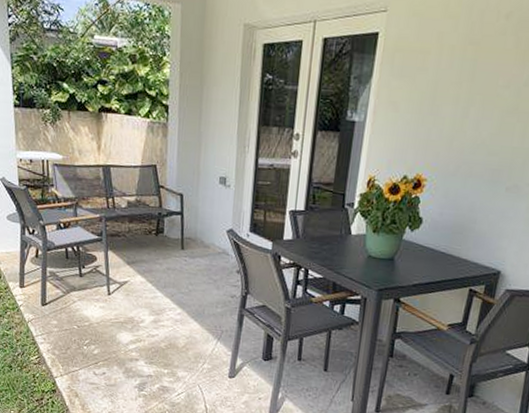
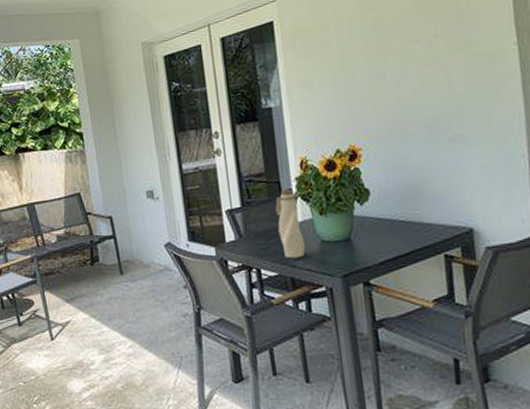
water bottle: none [332,203,357,267] -> present [275,190,305,259]

